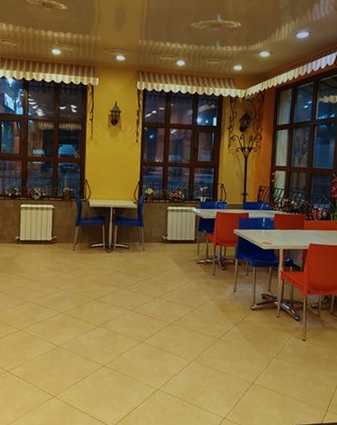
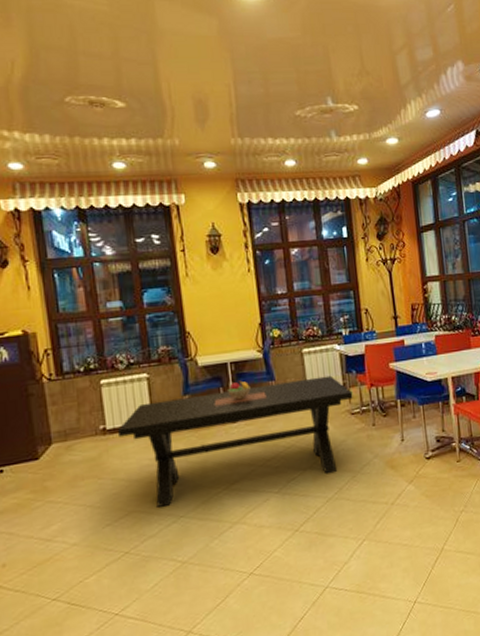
dining table: none [26,222,201,305] -> present [117,375,353,507]

